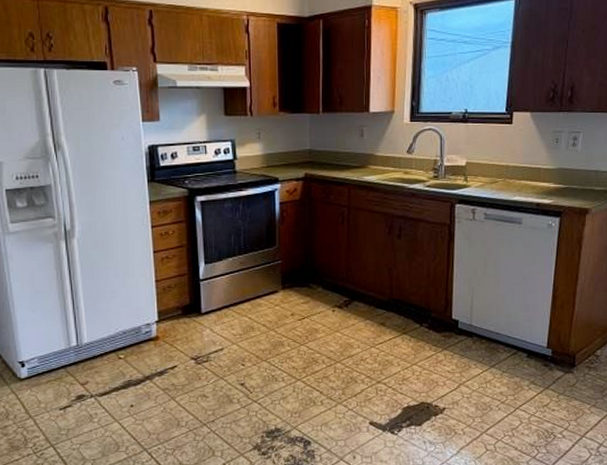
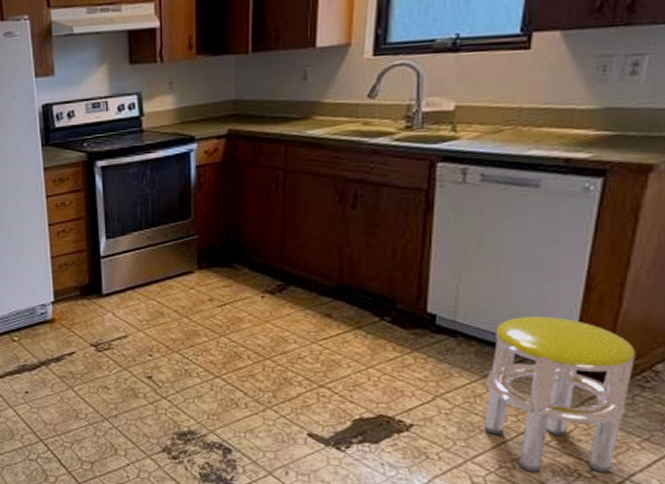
stool: none [493,318,584,437] -> present [484,315,636,474]

